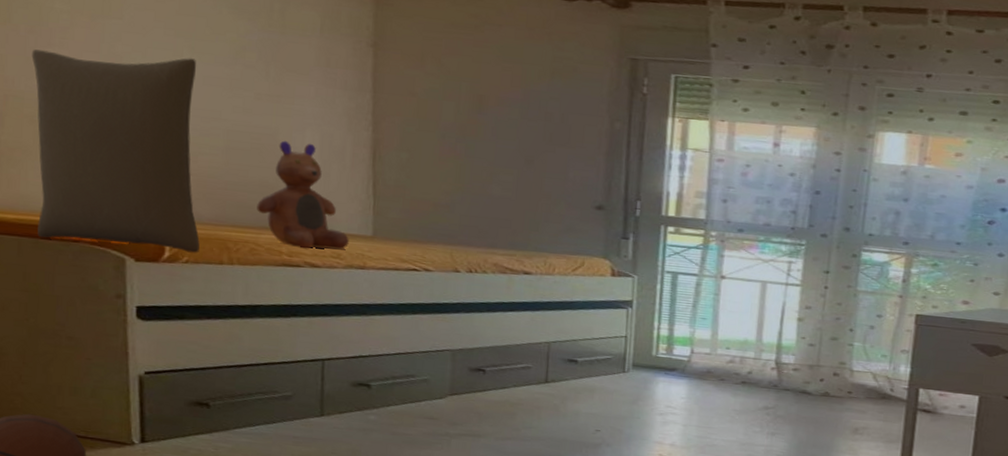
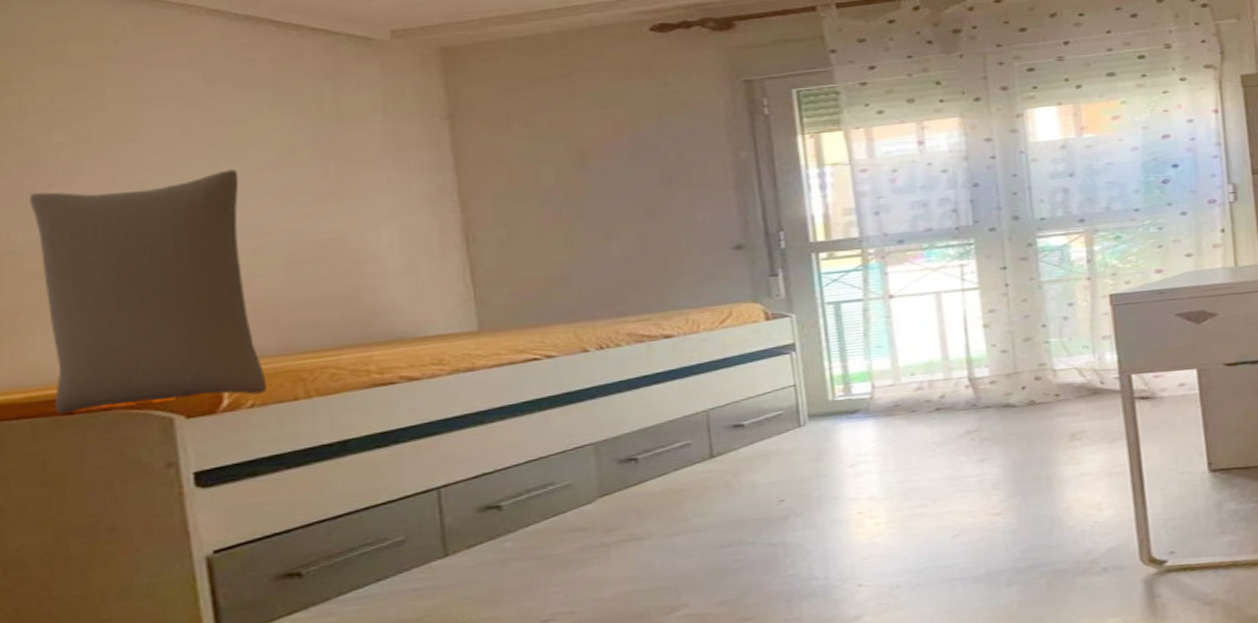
toy: present [257,140,349,250] -> none [332,239,451,362]

